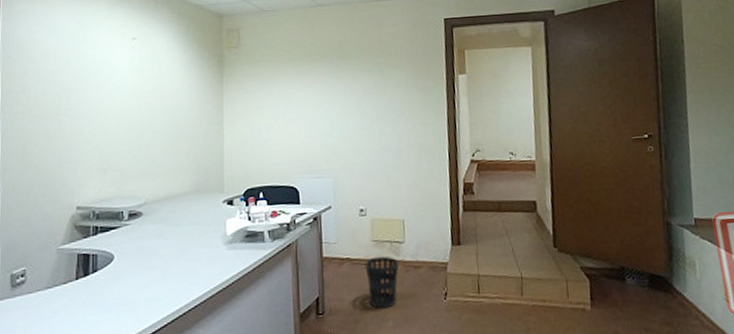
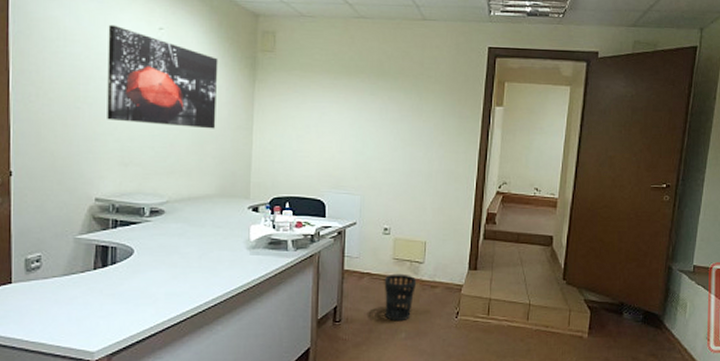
wall art: none [87,40,188,129] -> present [107,24,218,129]

